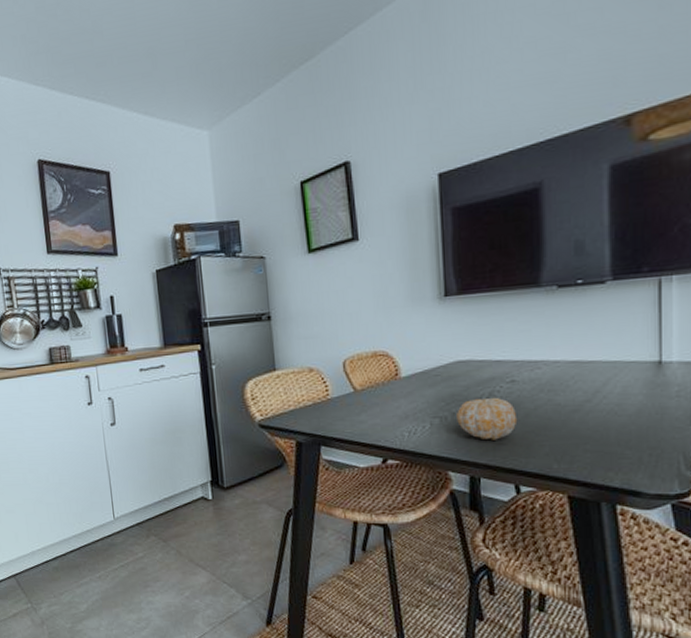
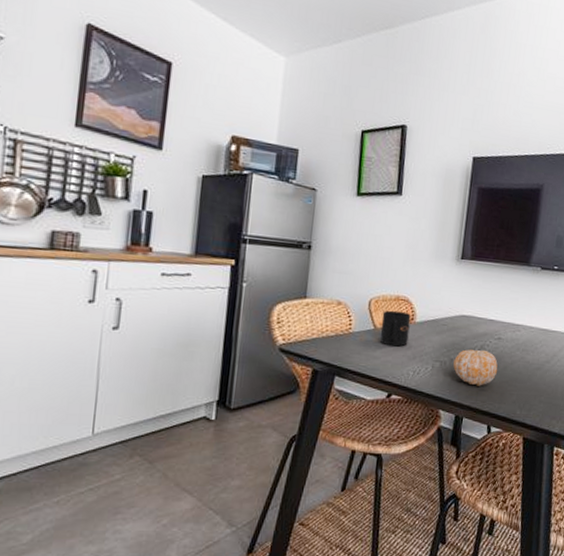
mug: none [360,368,396,408] -> present [380,310,411,347]

